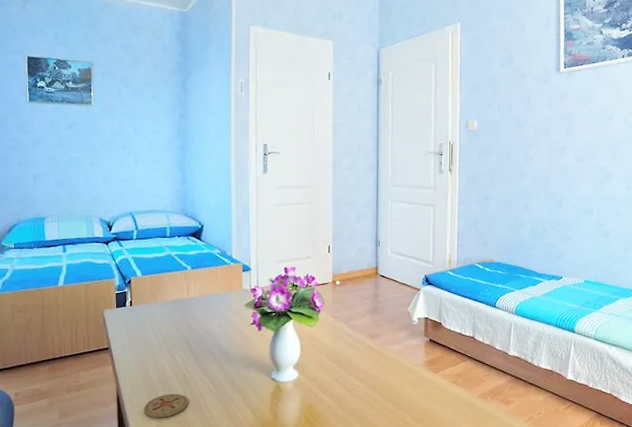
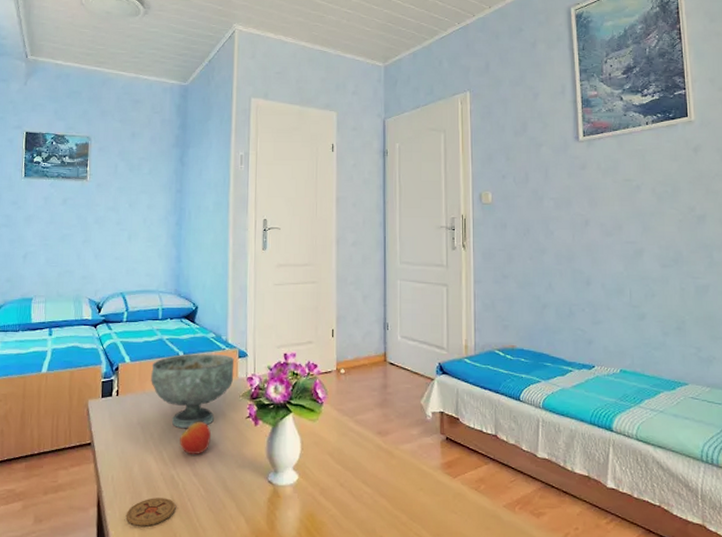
decorative bowl: none [162,268,239,334] -> present [151,354,235,428]
apple: none [190,328,220,357] -> present [180,422,212,455]

